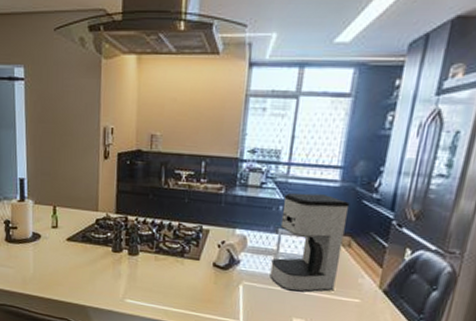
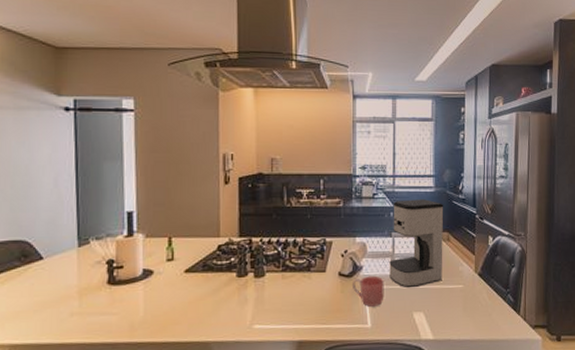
mug: none [227,271,263,304] -> present [353,275,384,307]

